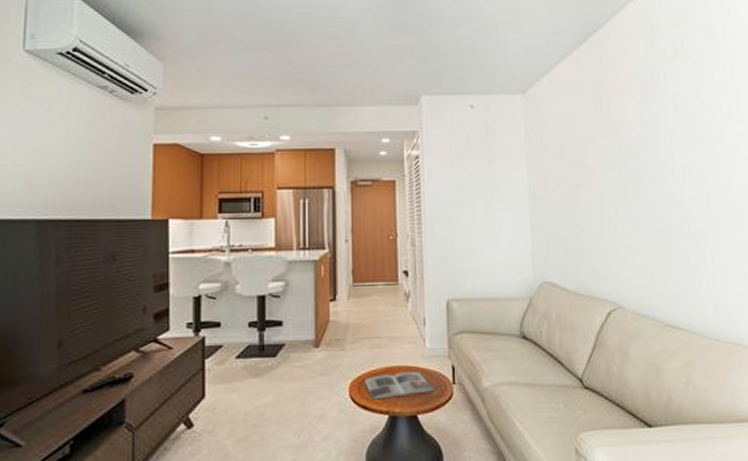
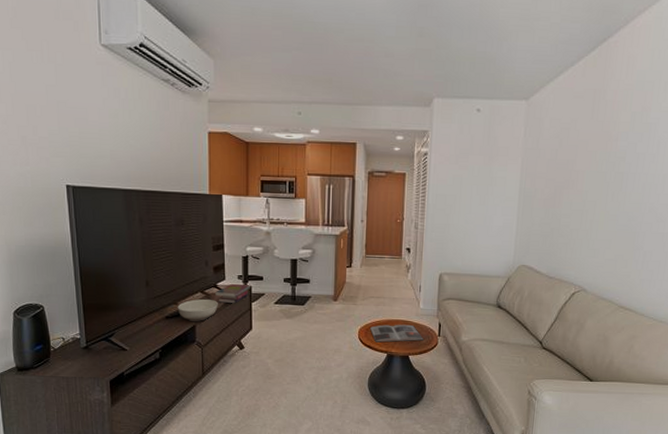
bowl: none [100,359,160,393] -> present [177,298,219,321]
books: none [155,334,203,364] -> present [215,283,250,304]

